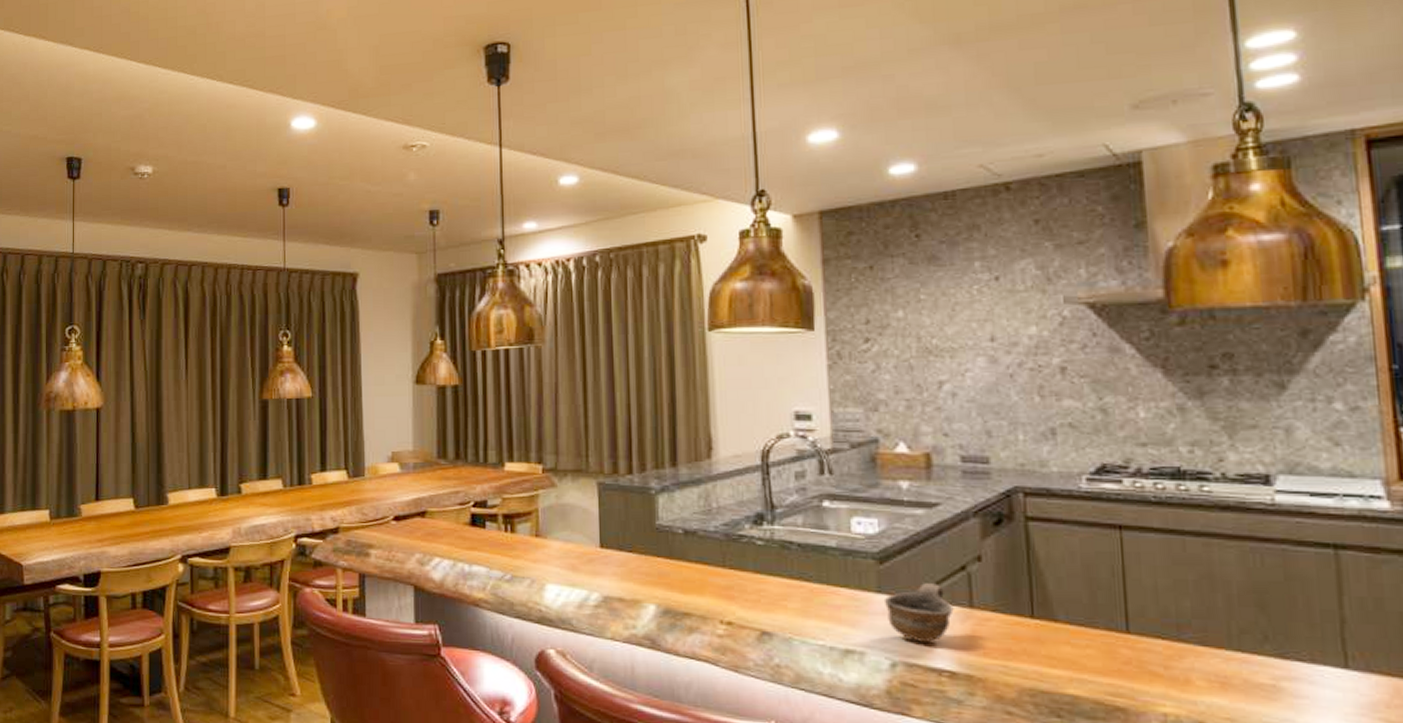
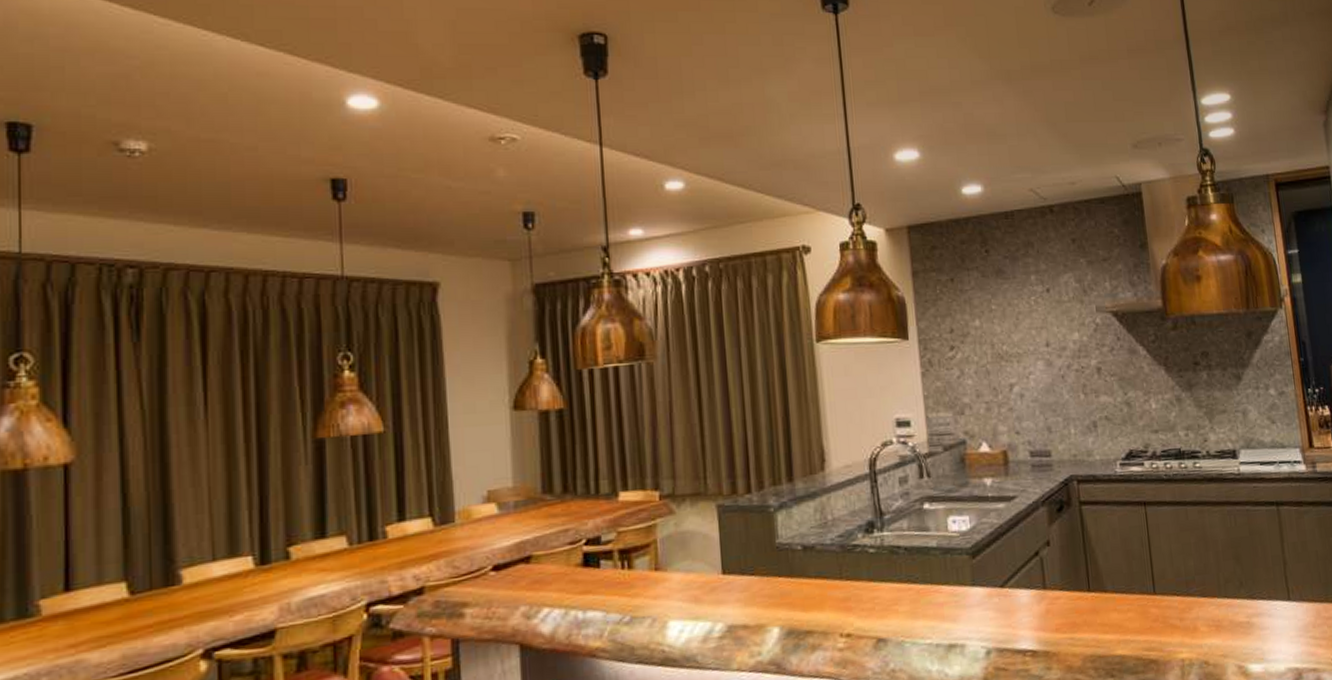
cup: present [883,583,954,644] -> none [977,571,1032,628]

